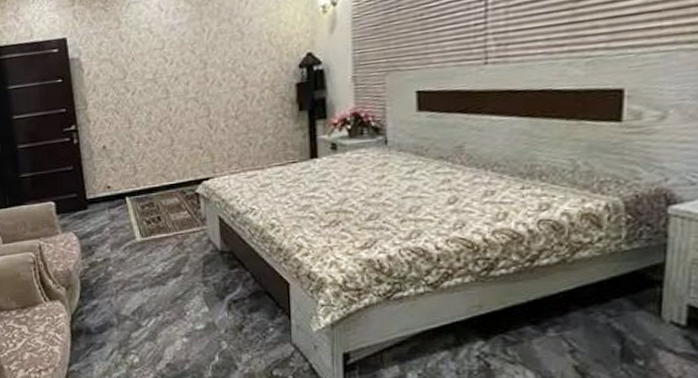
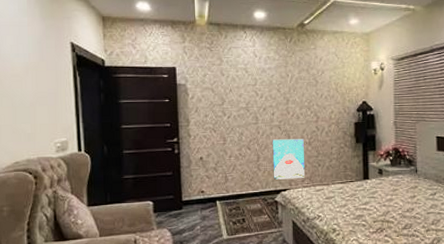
wall art: none [188,112,232,167] -> present [272,139,305,180]

